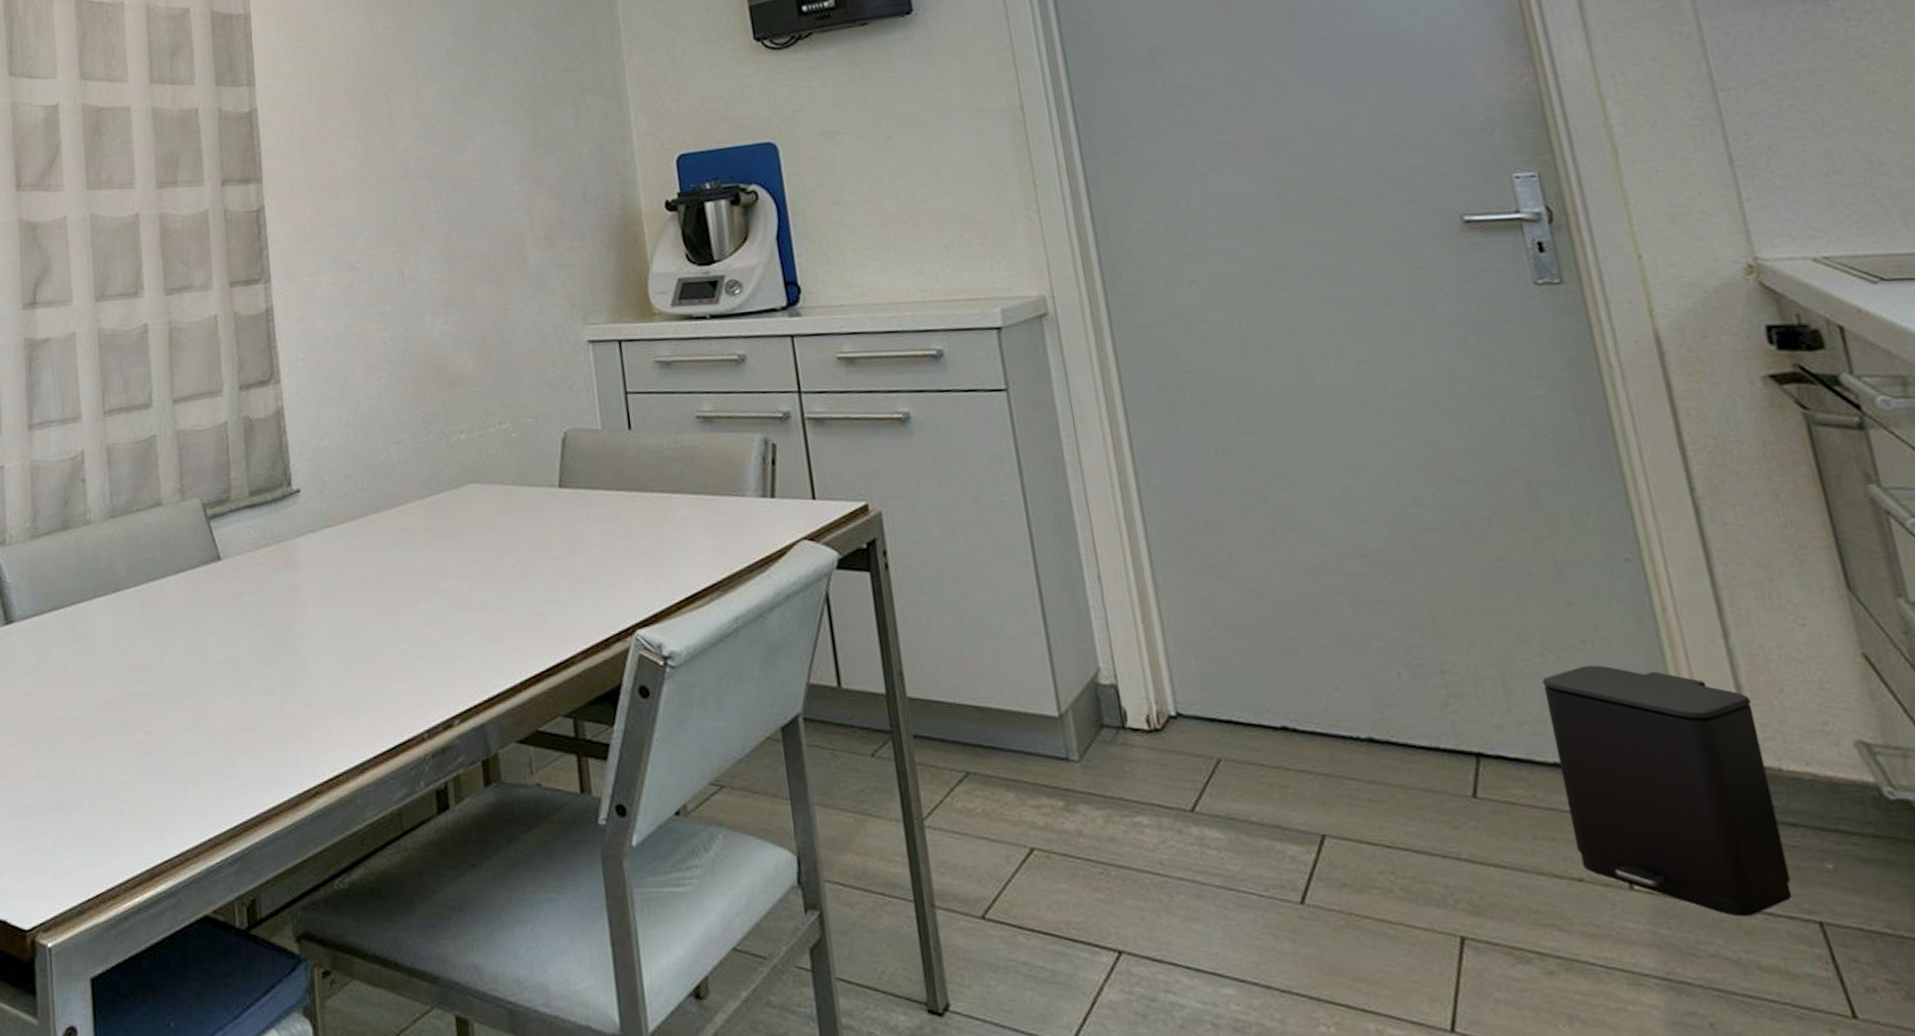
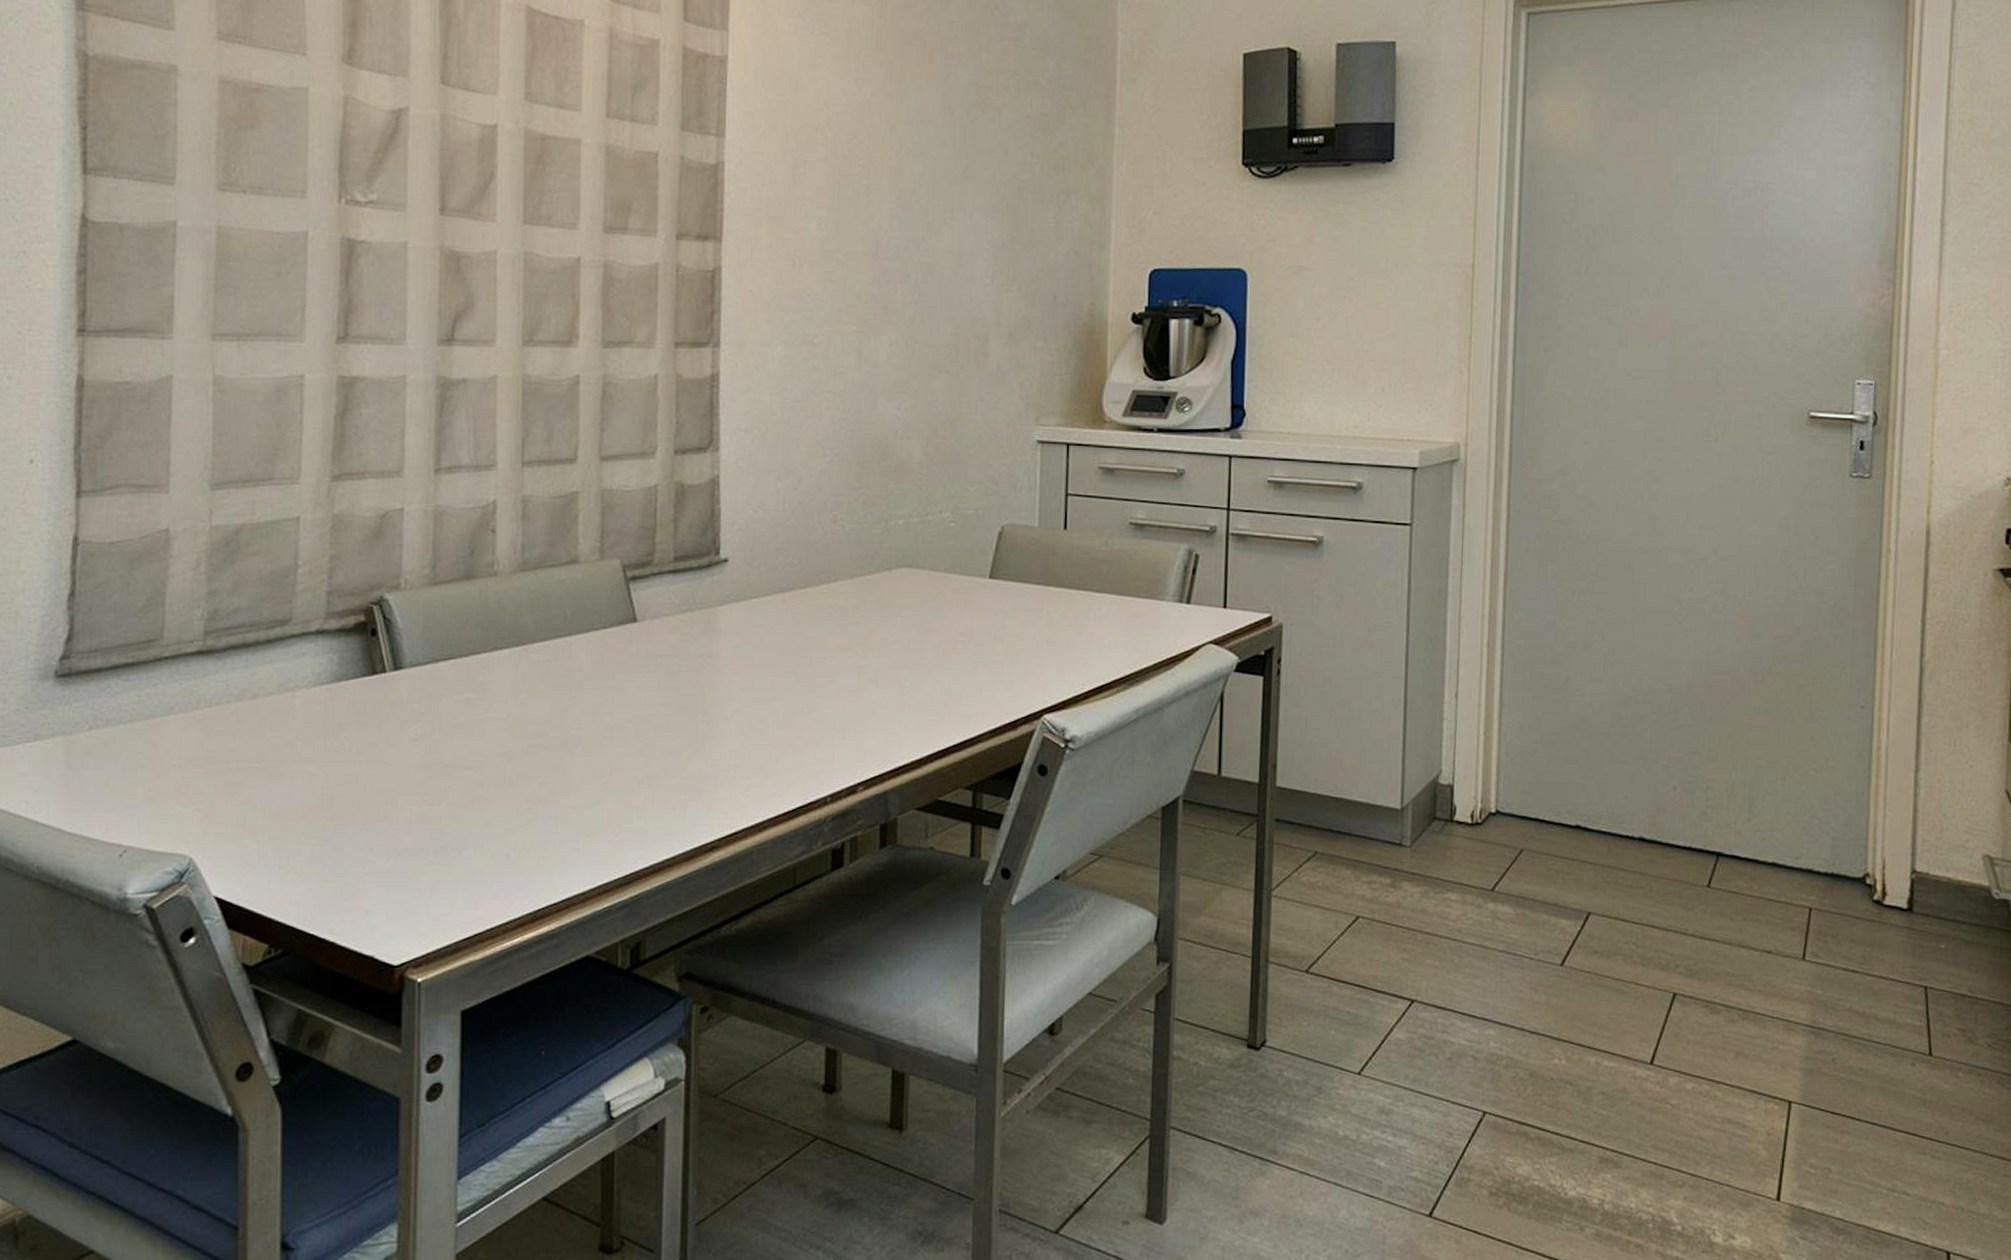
pedal bin: present [1542,665,1792,917] -> none [1772,788,1921,981]

